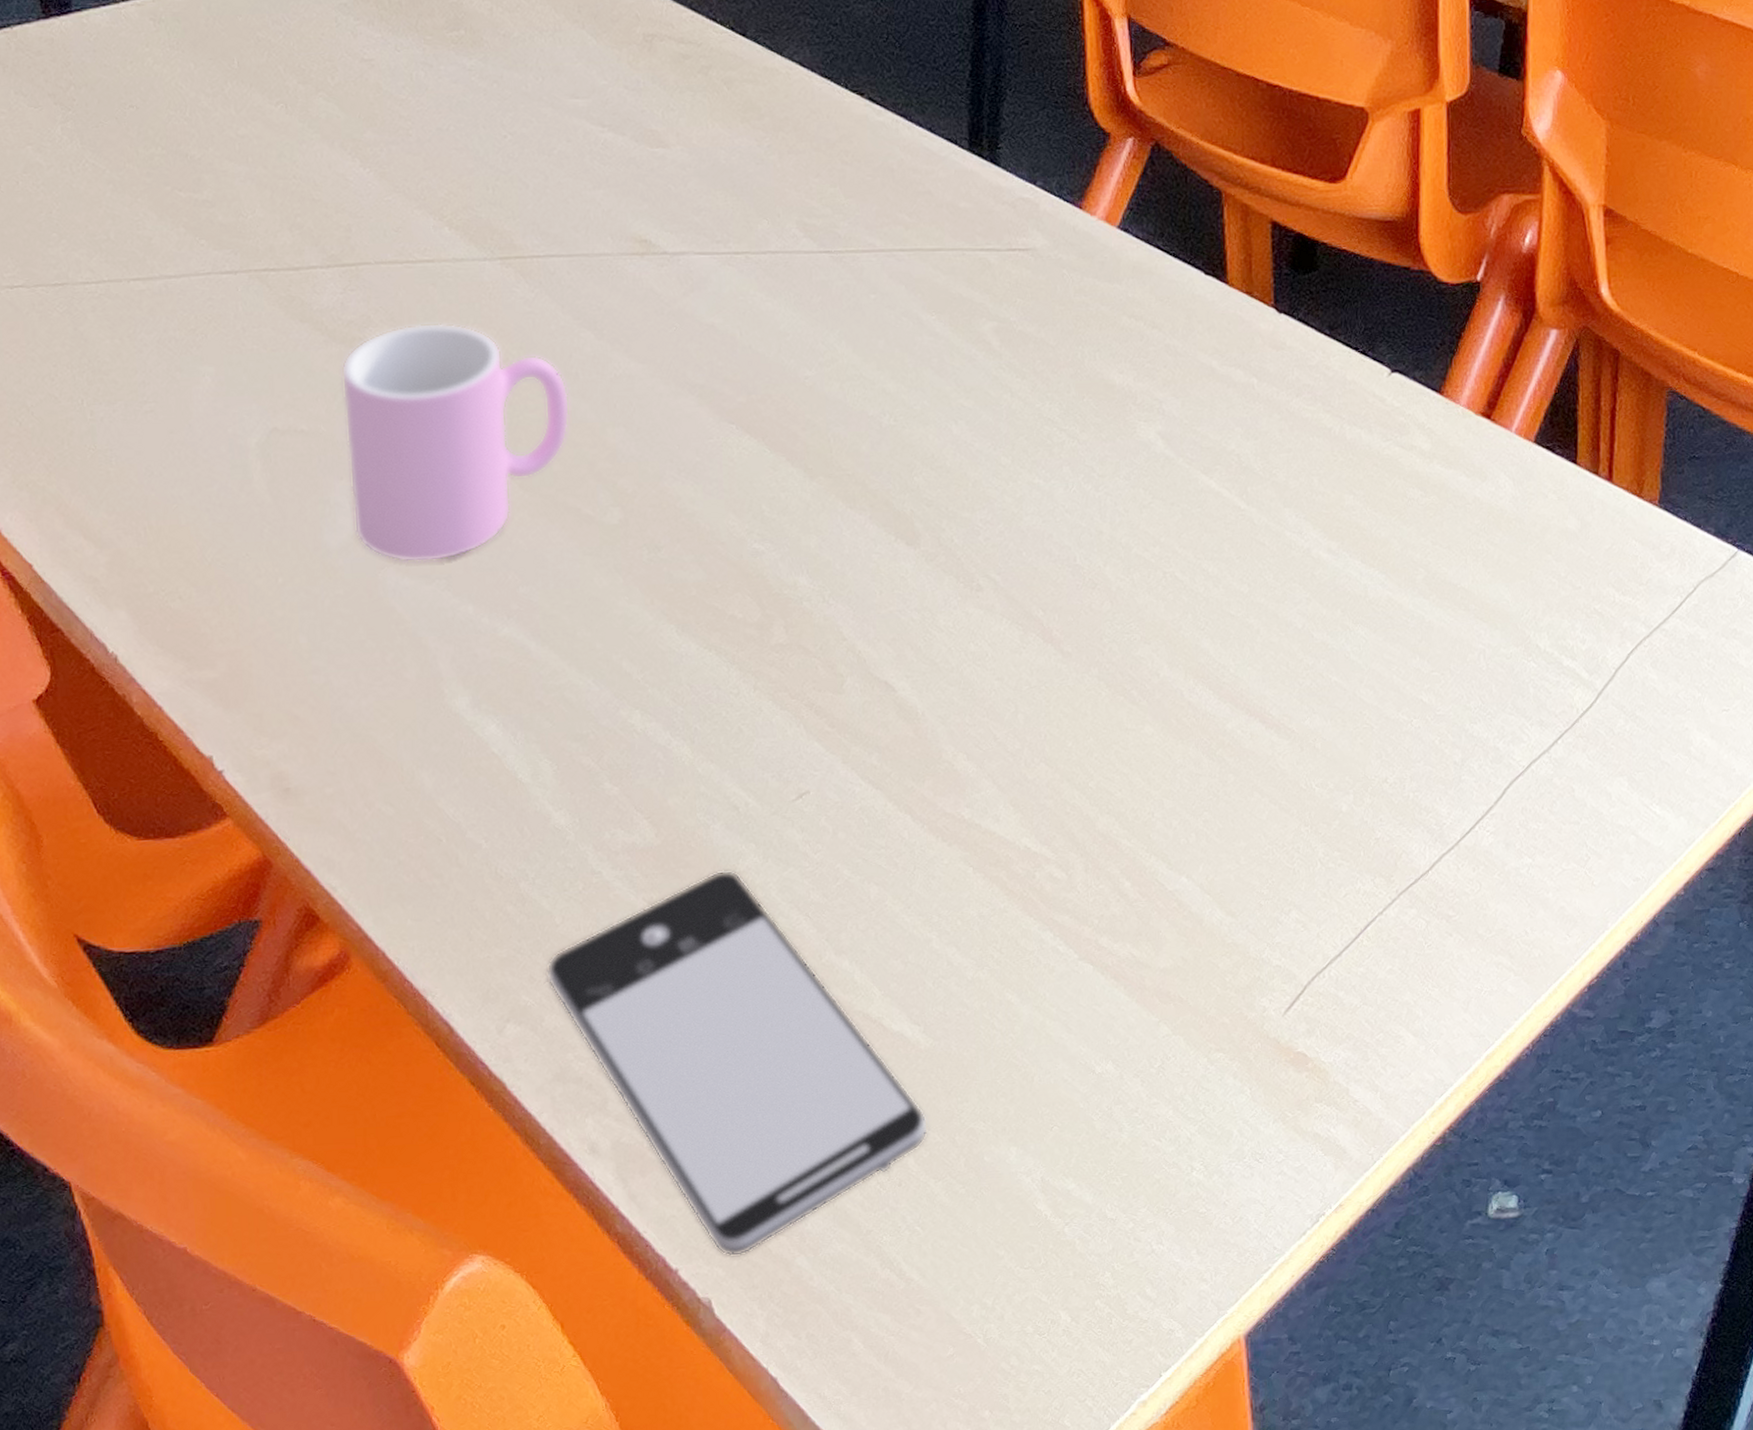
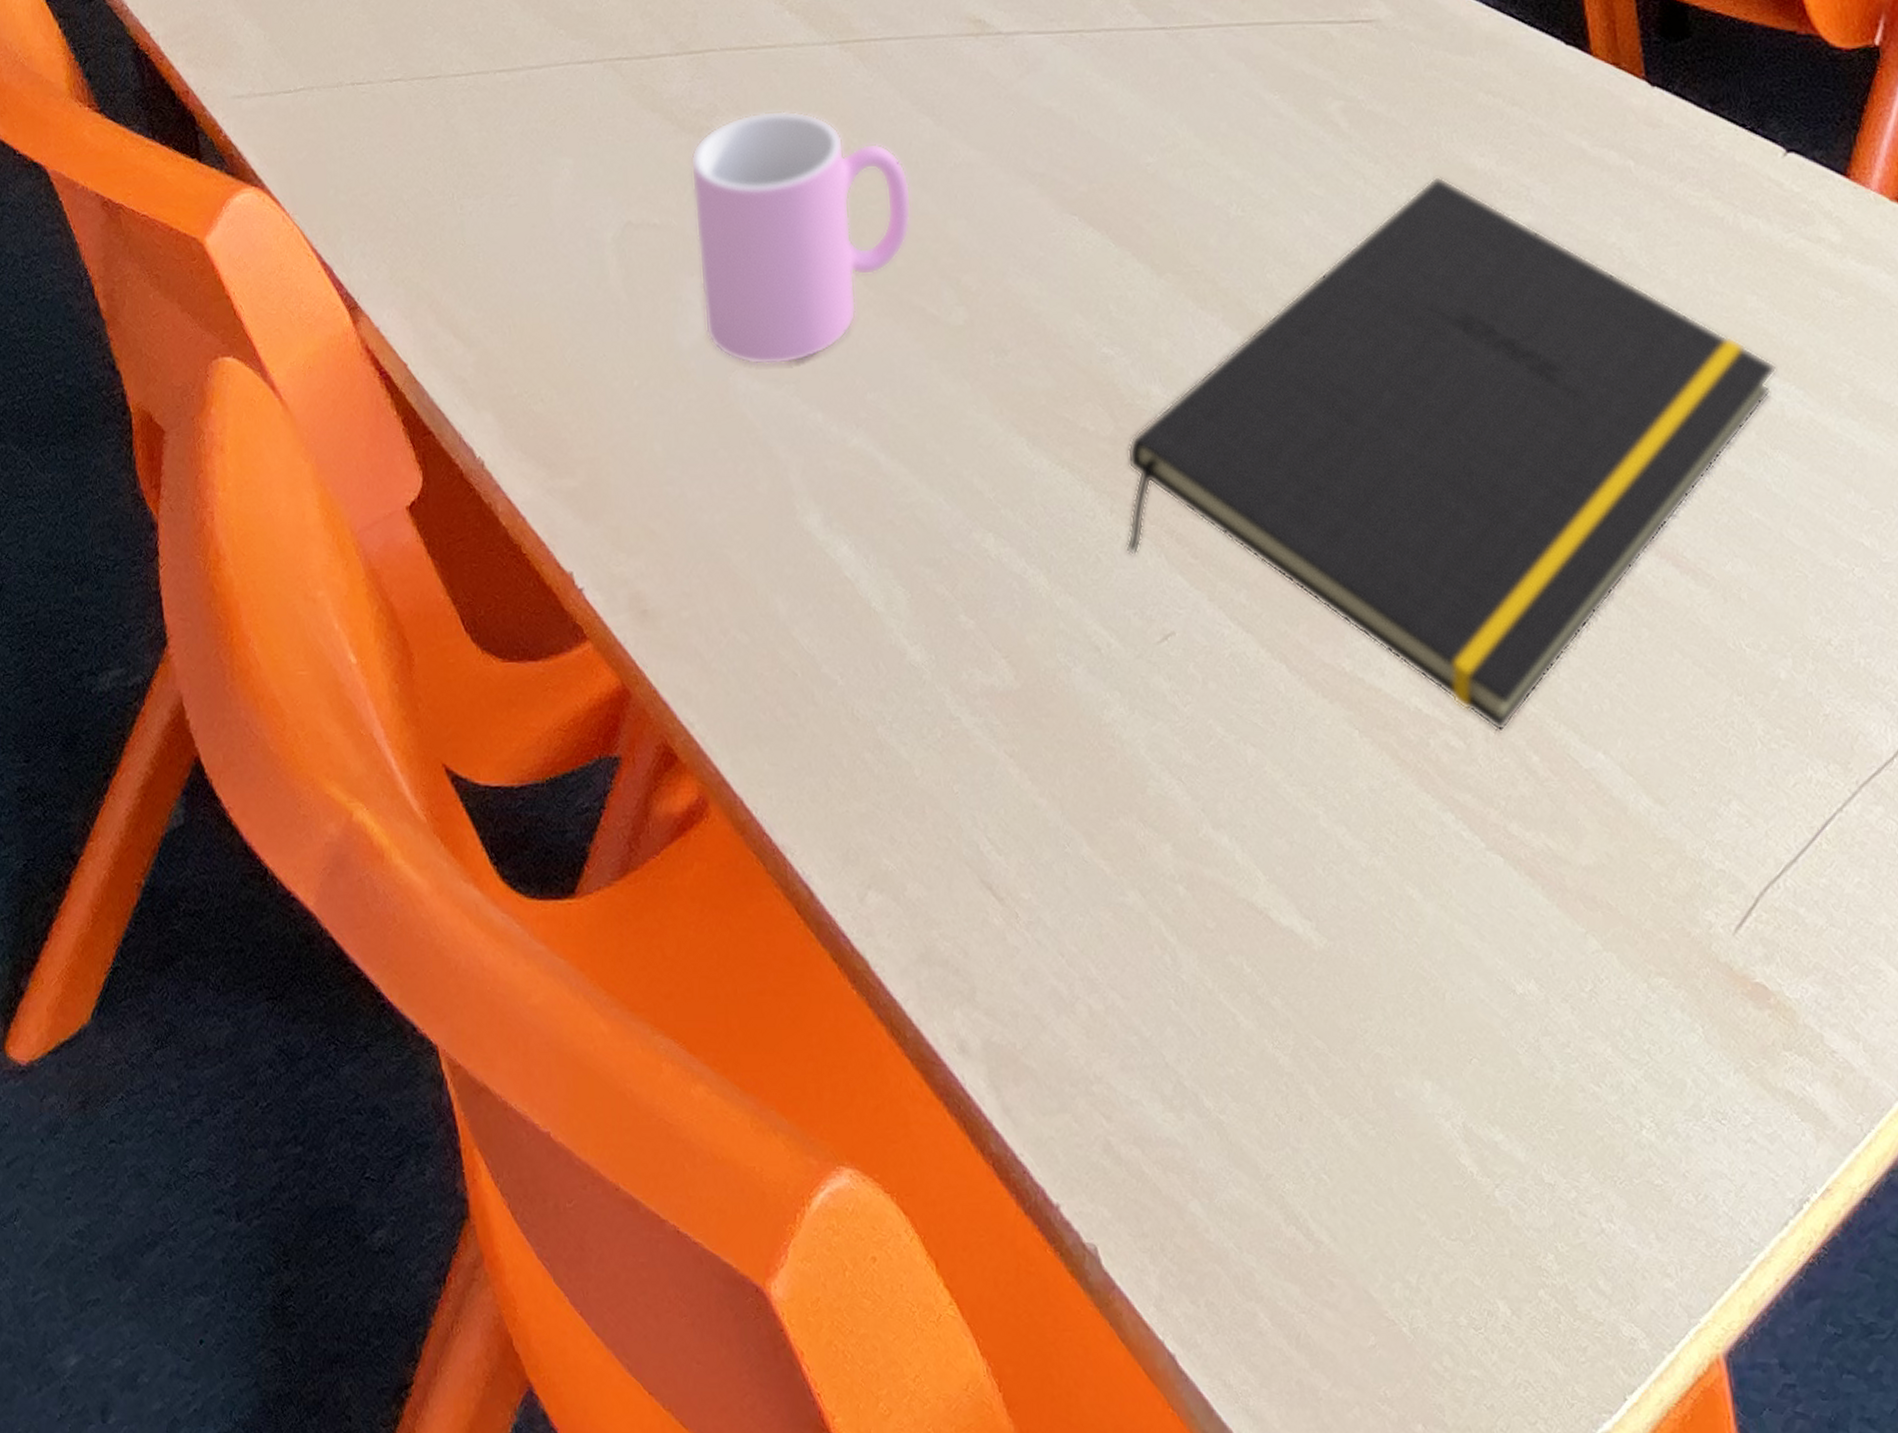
smartphone: present [545,870,929,1257] -> none [906,721,1330,1195]
notepad: none [767,390,1365,864] -> present [1125,175,1777,732]

